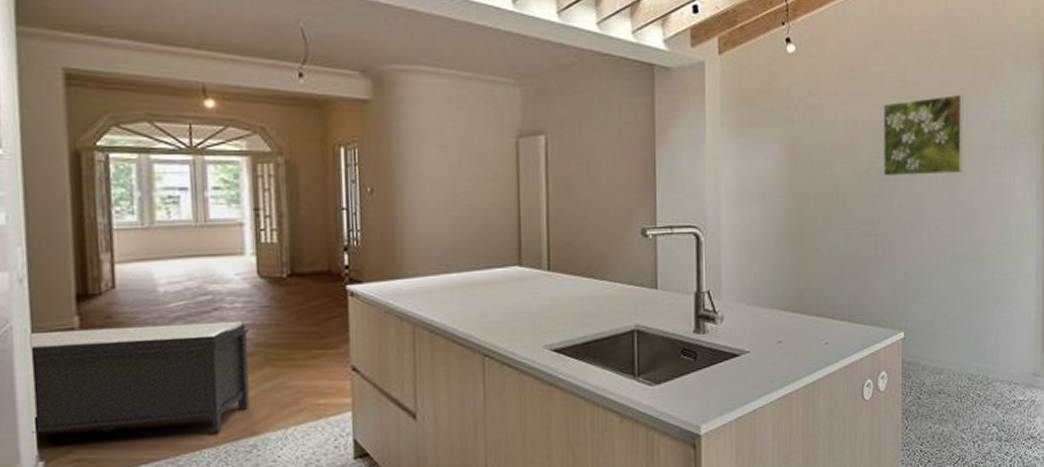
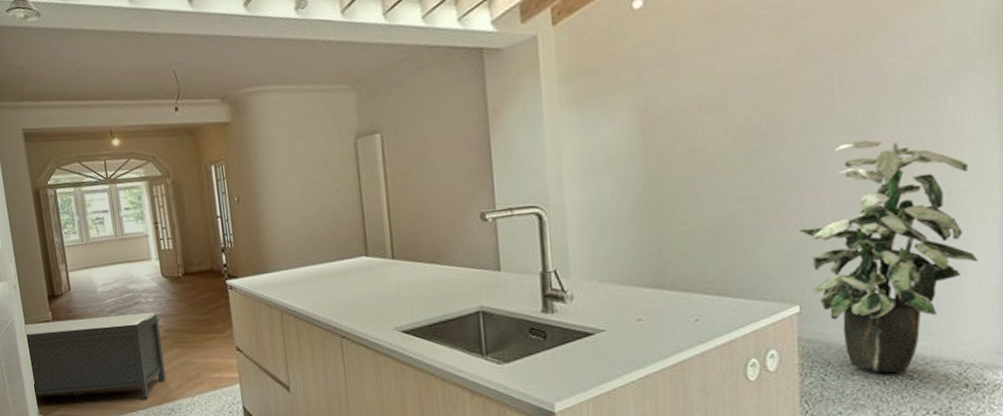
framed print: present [883,94,963,176] -> none [761,18,879,130]
indoor plant: none [906,193,1023,392] -> present [799,140,979,373]

